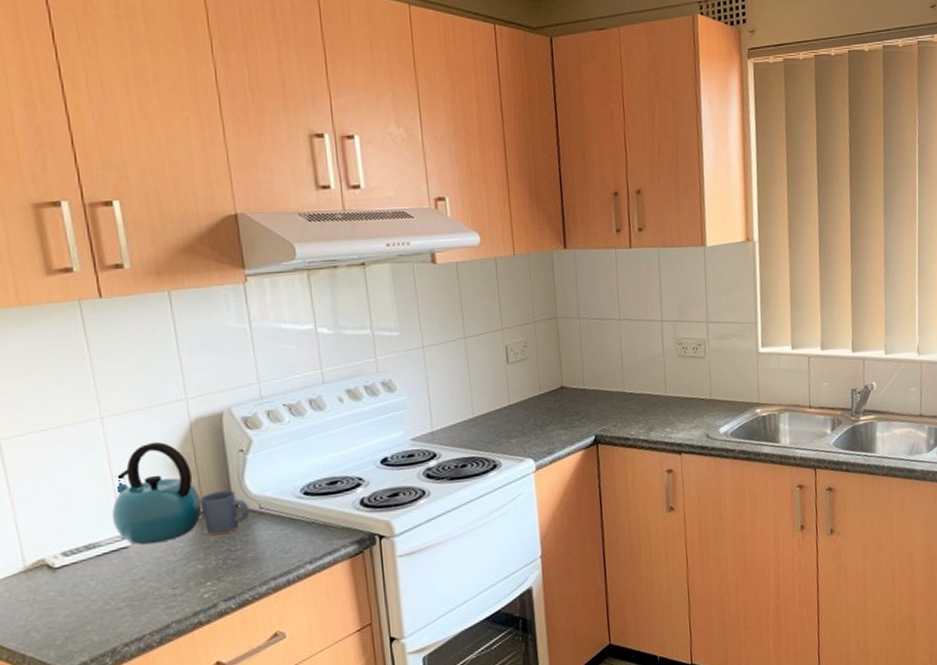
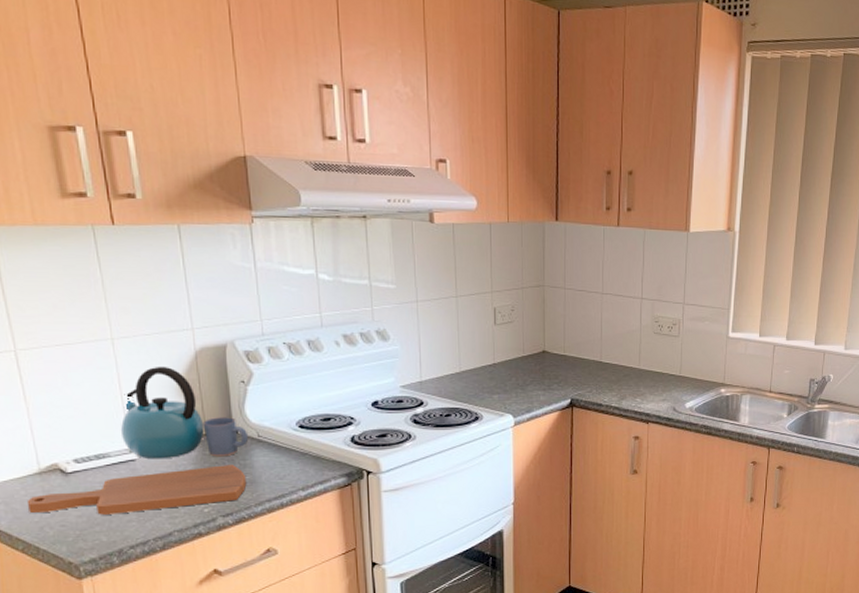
cutting board: none [11,542,250,616] -> present [26,465,247,515]

